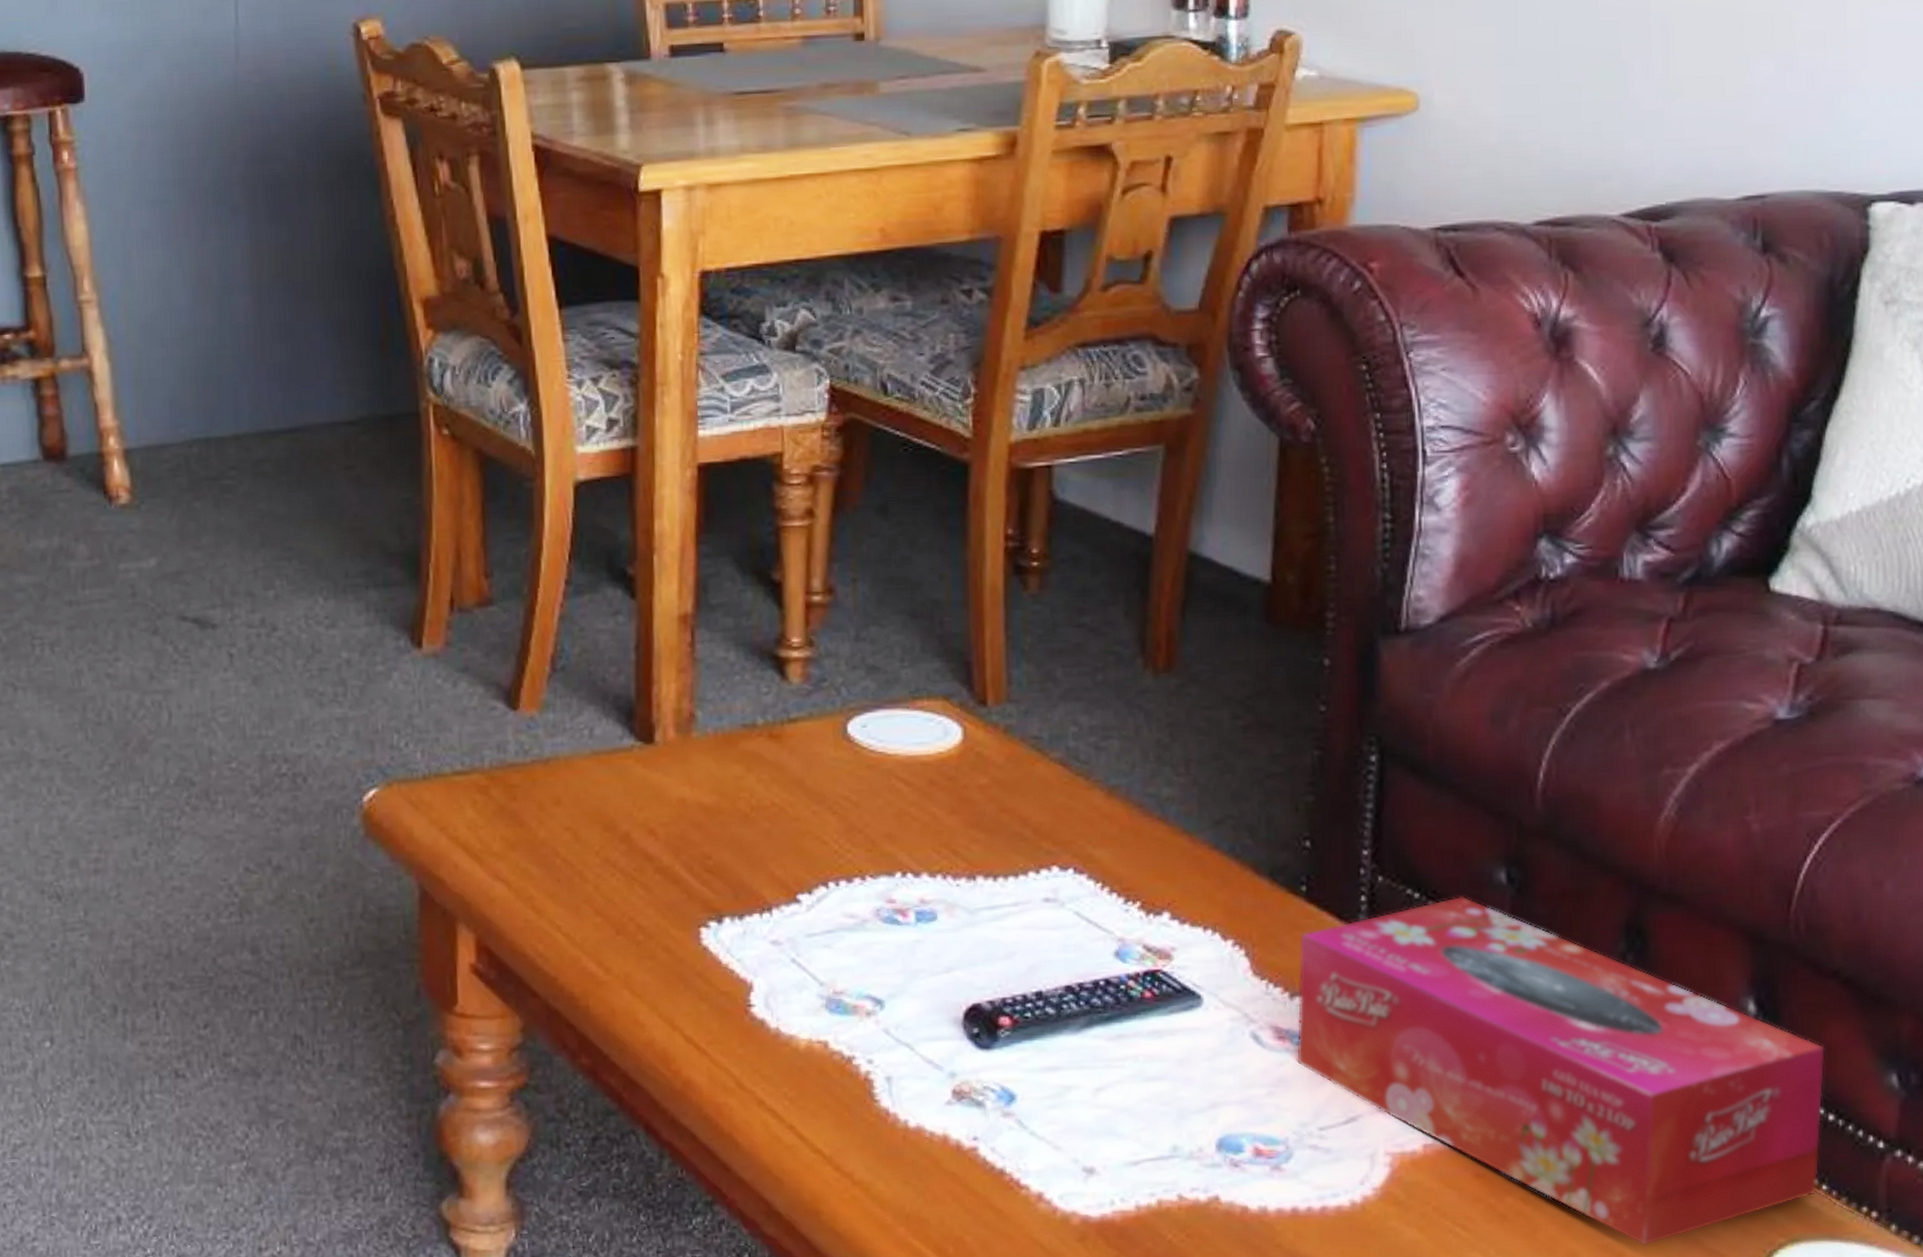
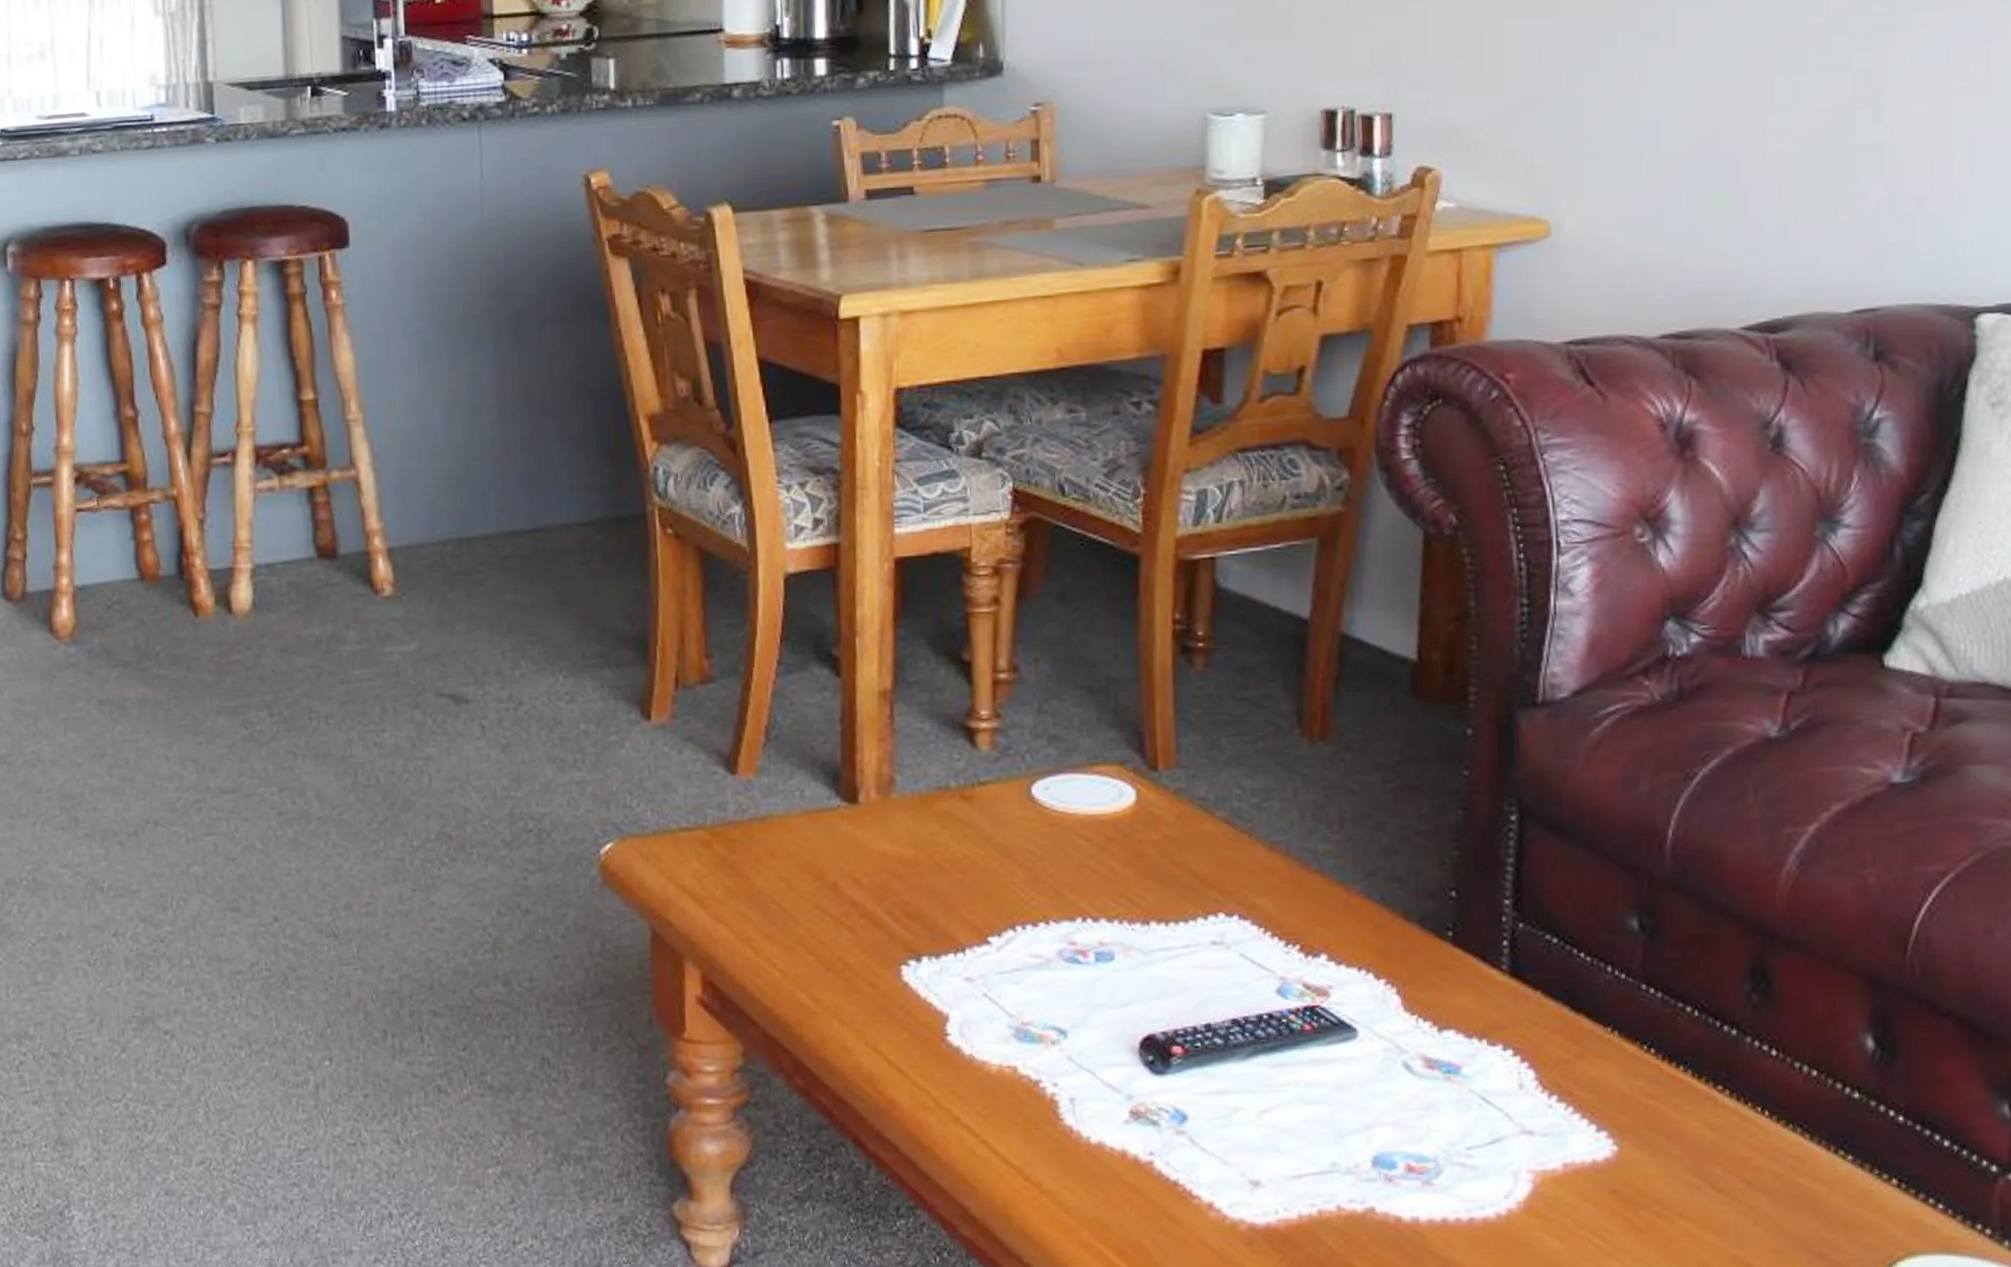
tissue box: present [1296,895,1826,1247] -> none [1444,941,1941,1258]

